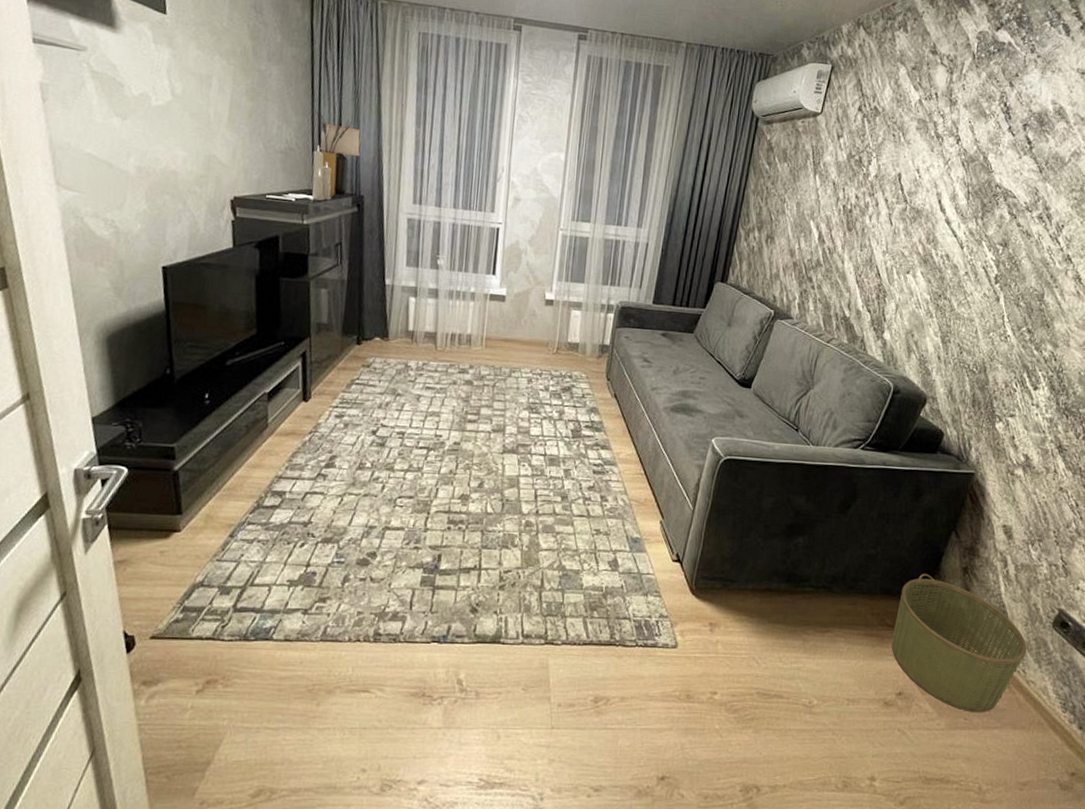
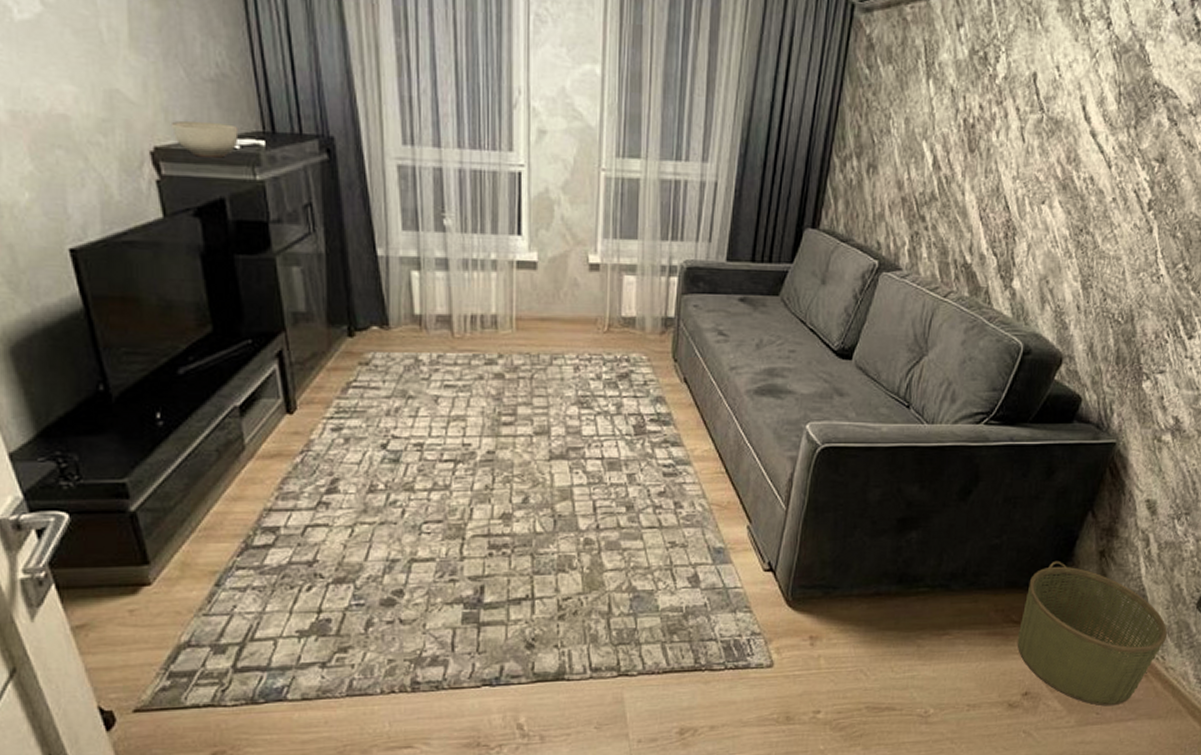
bowl: none [248,179,296,207] -> present [172,120,239,158]
candle: present [312,145,332,201] -> none [256,68,291,147]
vase: present [315,109,353,197] -> none [251,16,306,140]
table lamp: present [319,123,361,195] -> none [264,36,321,137]

